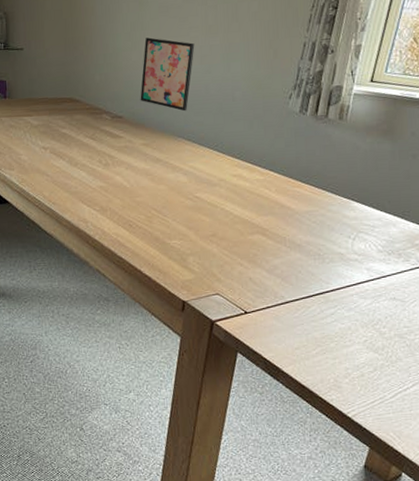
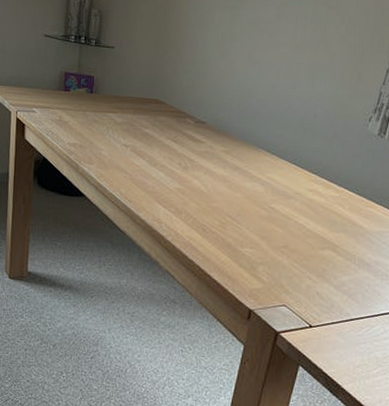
wall art: present [140,37,195,112] -> none [224,49,282,123]

